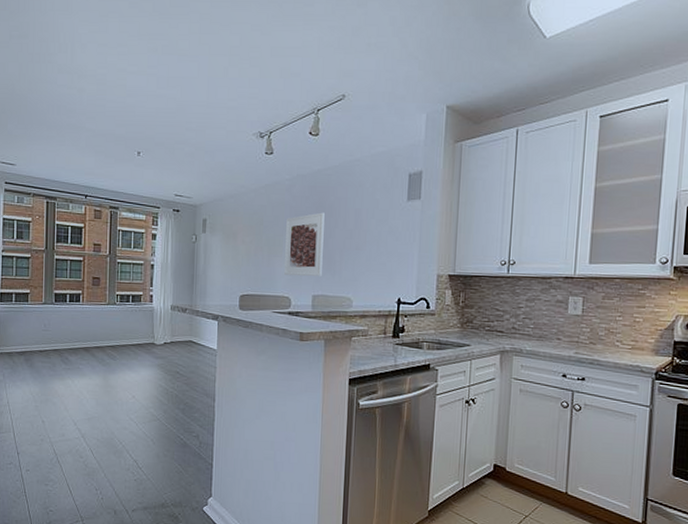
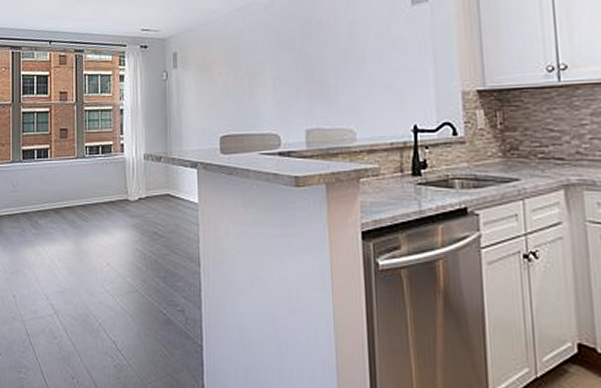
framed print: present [283,212,325,277] -> none [267,30,315,109]

